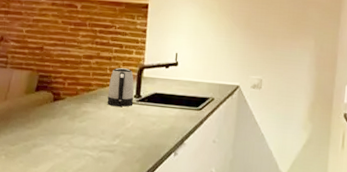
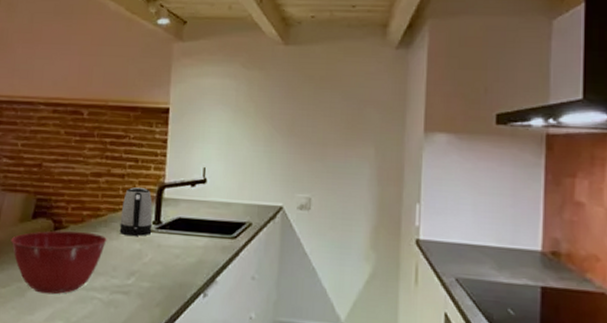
mixing bowl: none [18,101,97,152] -> present [11,230,107,295]

